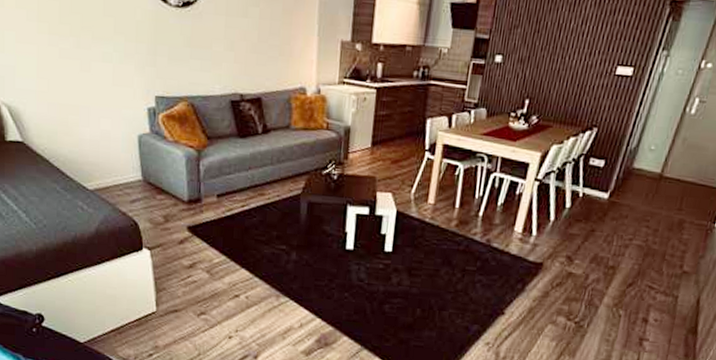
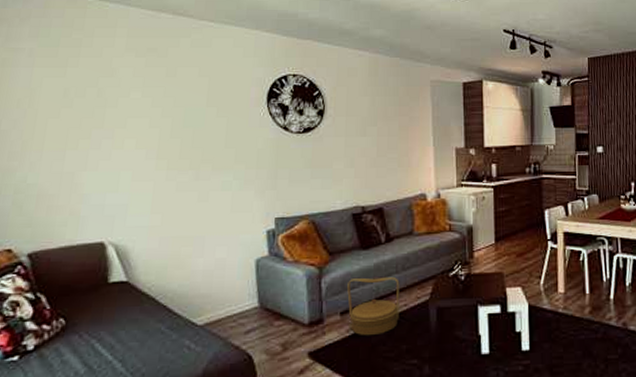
basket: none [224,164,274,220] -> present [347,276,400,336]

